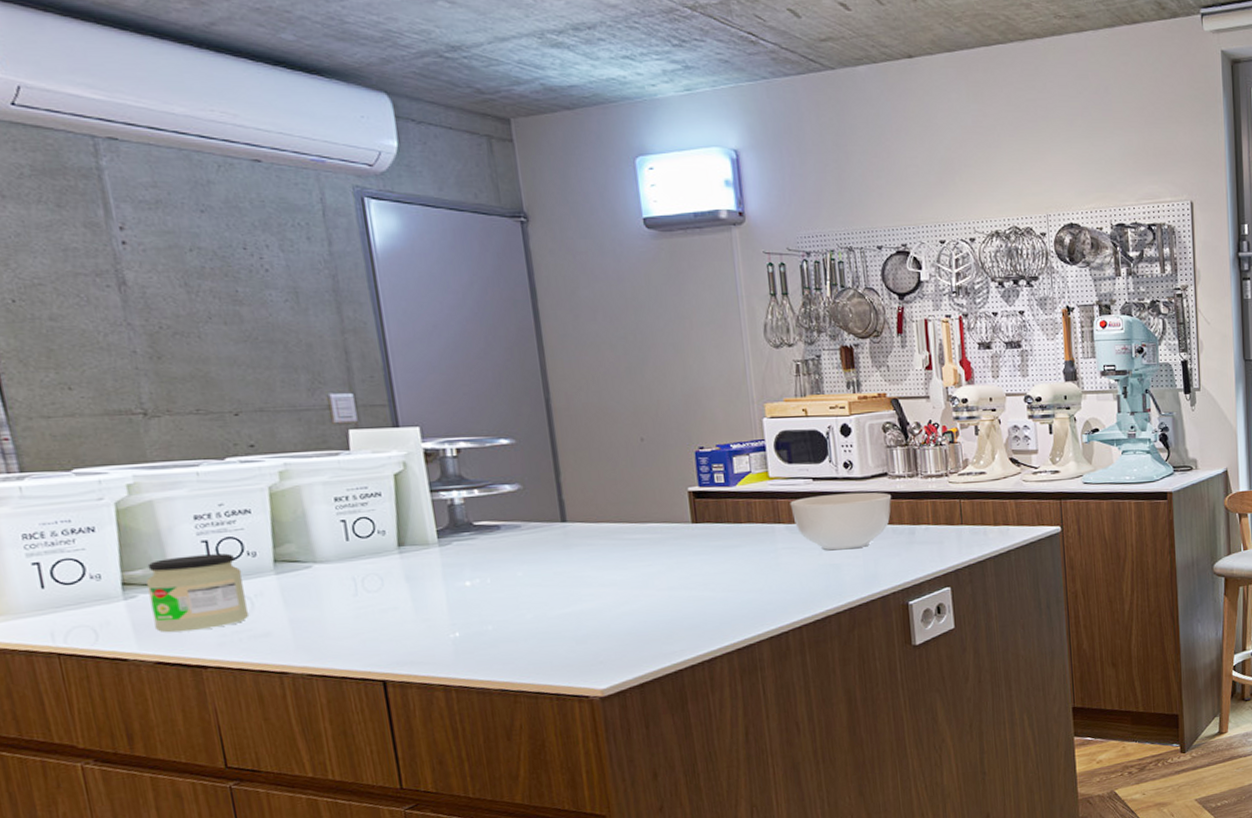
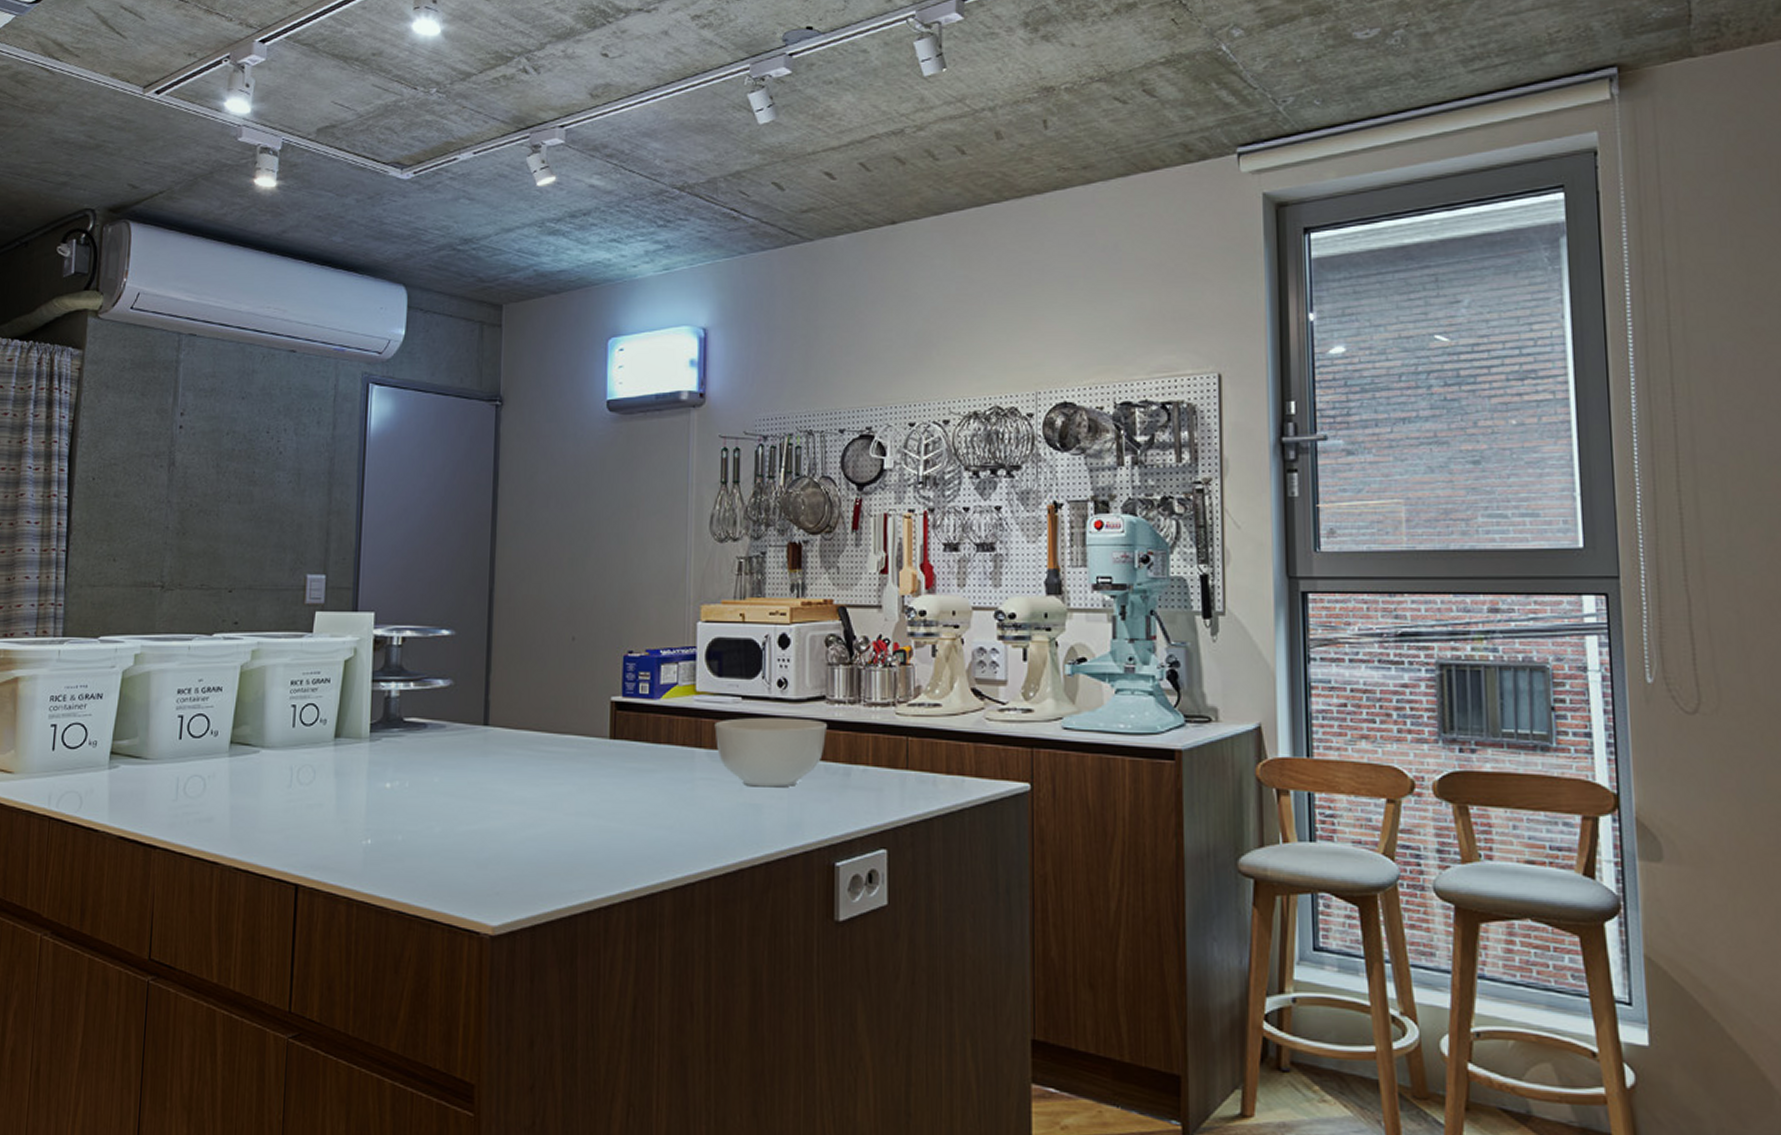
jar: present [146,553,250,633] -> none [126,729,203,808]

